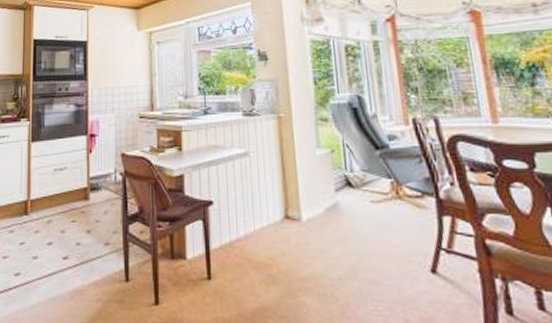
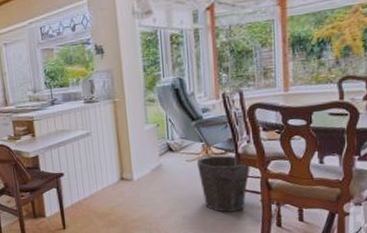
waste bin: none [384,198,457,283] -> present [196,155,249,212]

